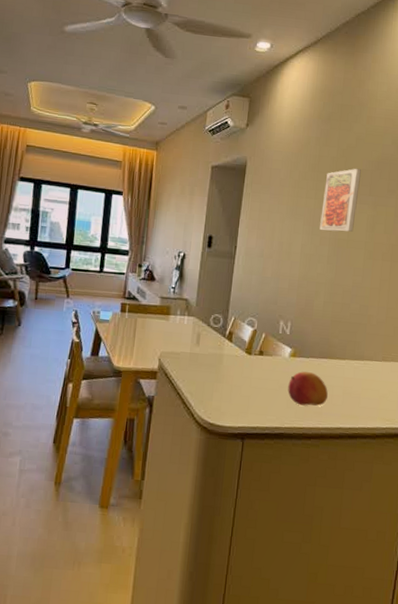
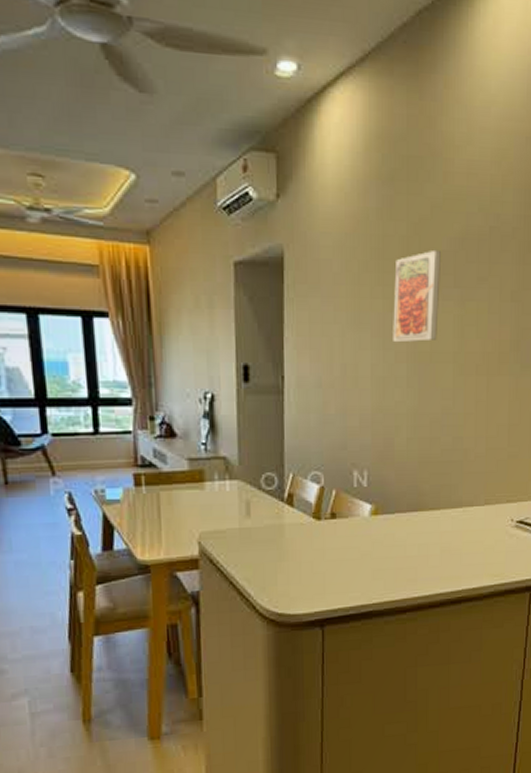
fruit: present [288,371,328,406] -> none [372,531,422,574]

